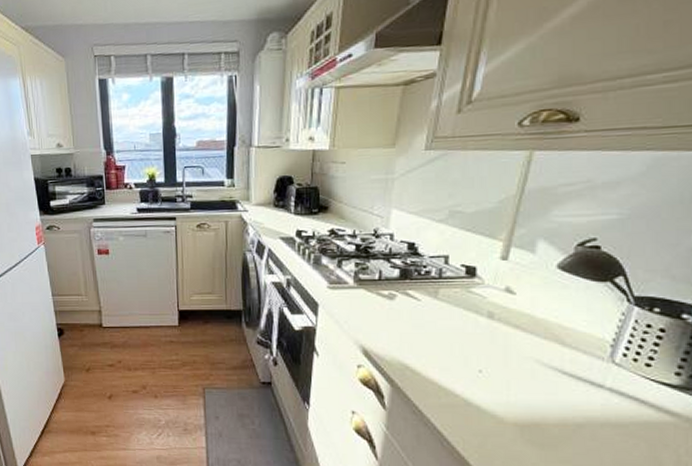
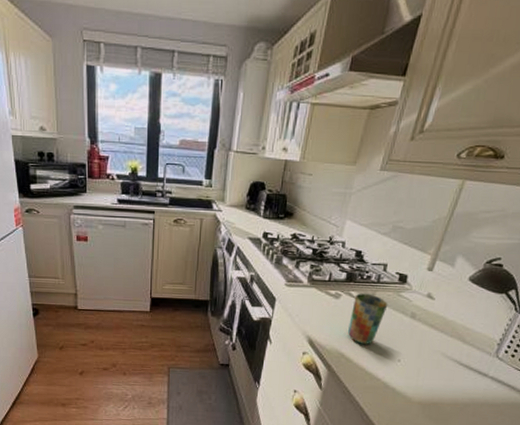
cup: none [409,292,456,354] -> present [347,293,388,345]

